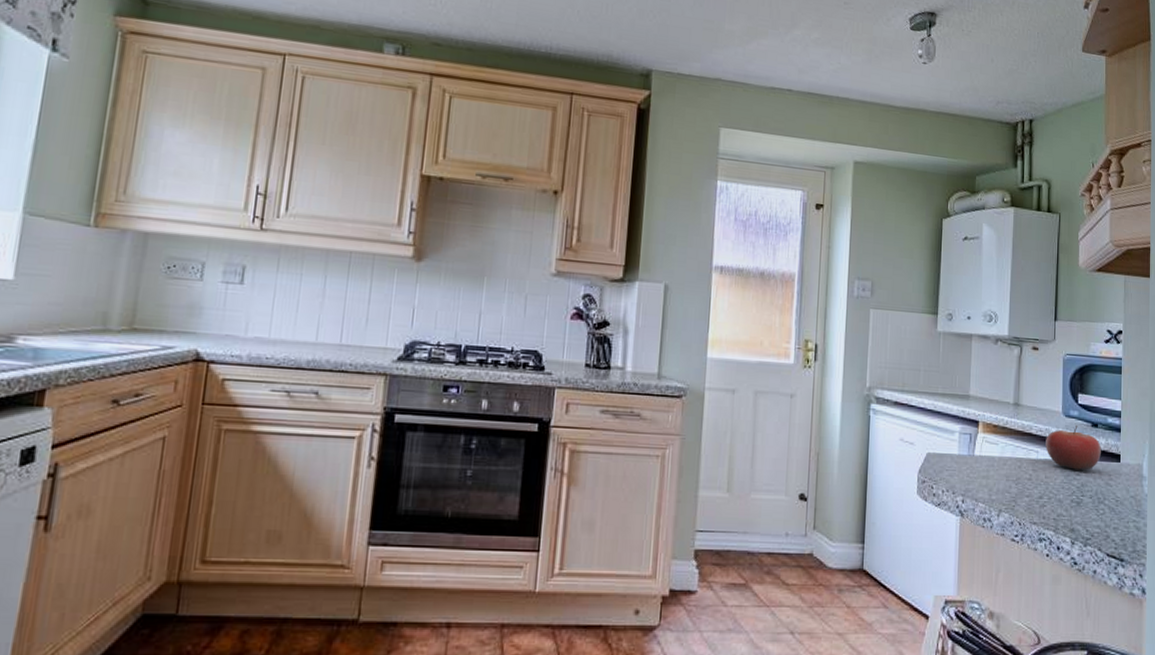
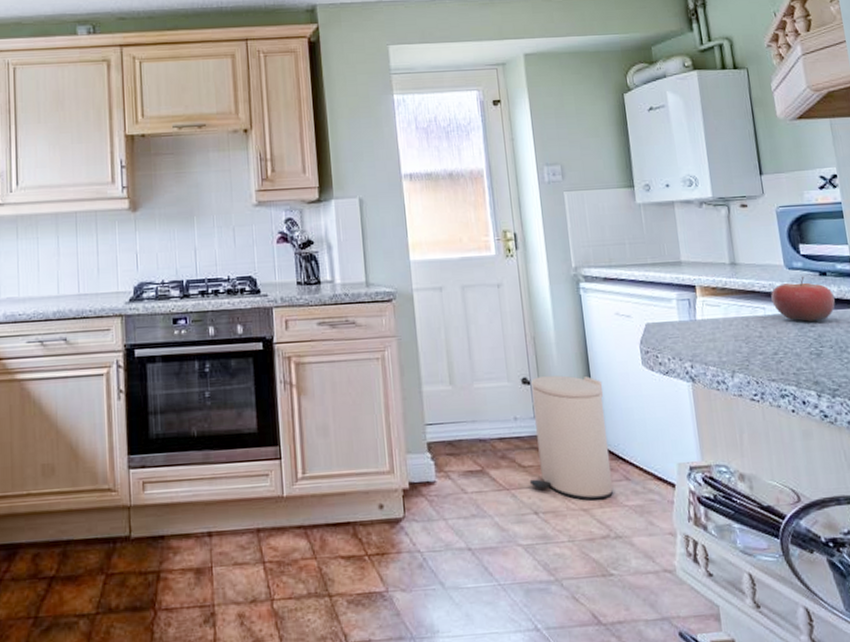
pedal bin: none [790,494,877,625] -> present [529,375,614,501]

